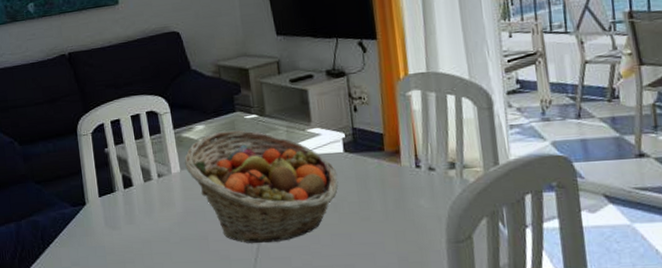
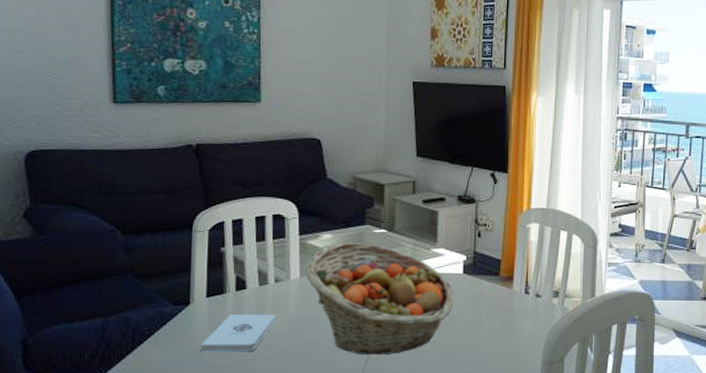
notepad: none [100,208,165,249] -> present [200,313,276,352]

